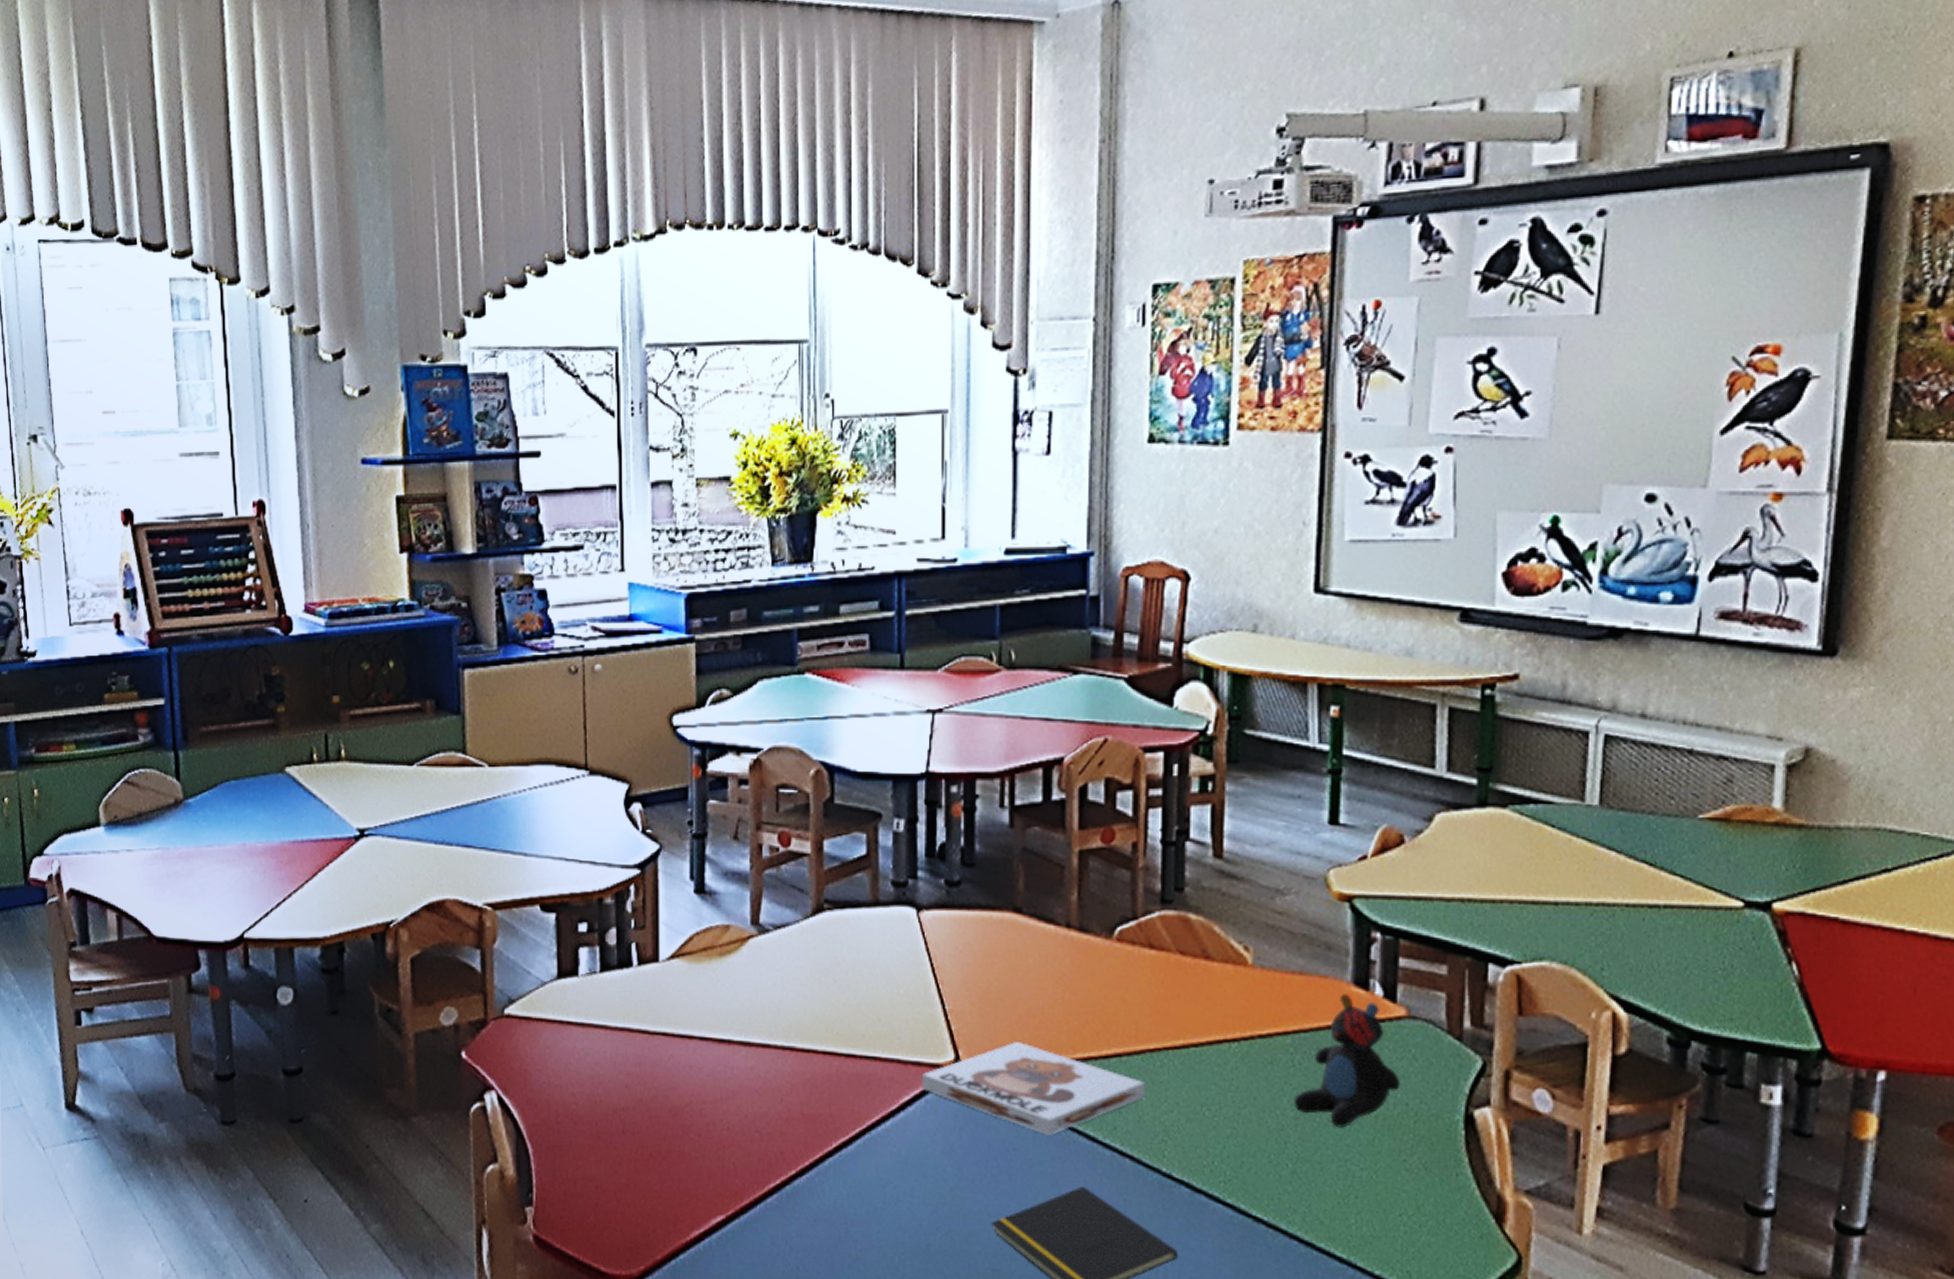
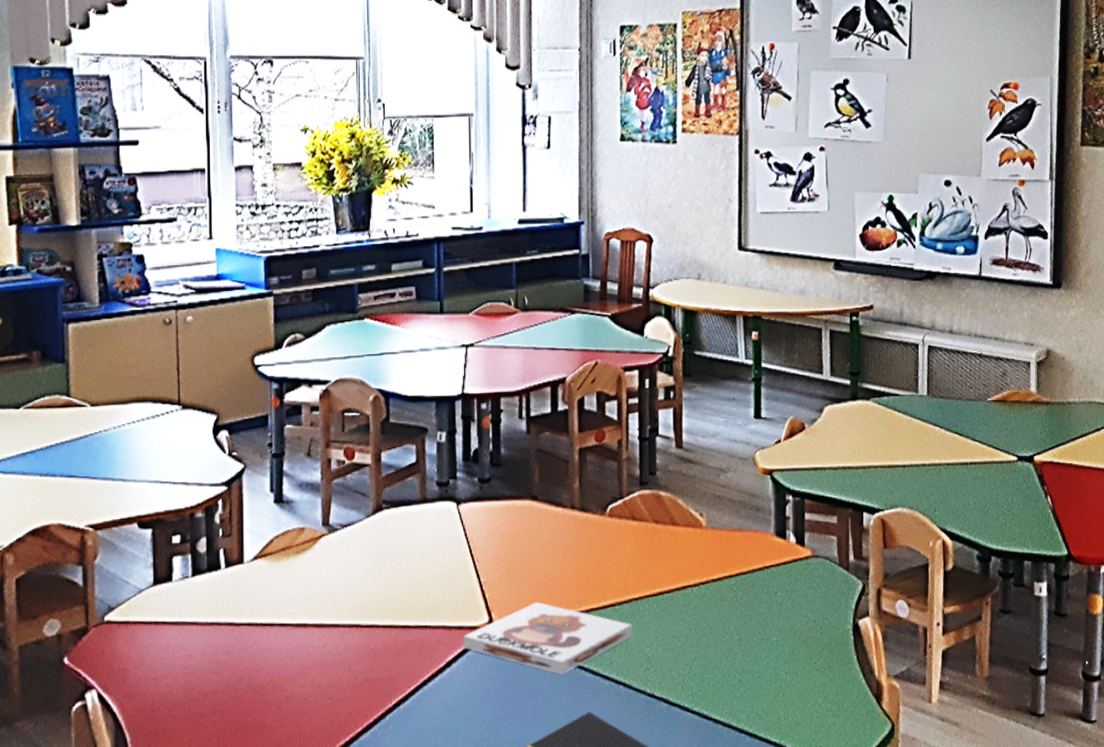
teddy bear: present [1293,994,1401,1128] -> none [738,543,810,644]

